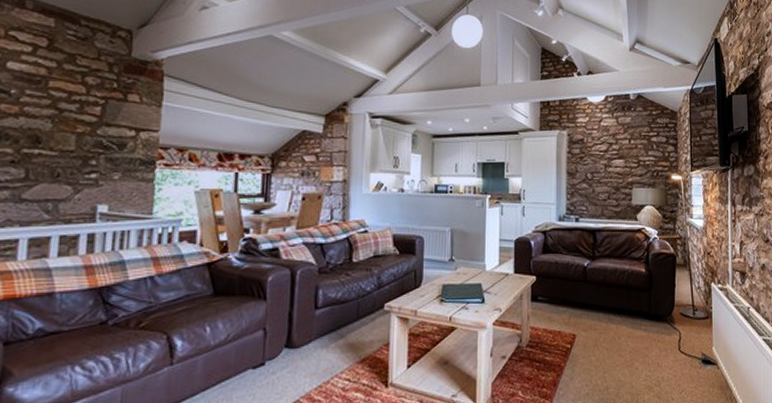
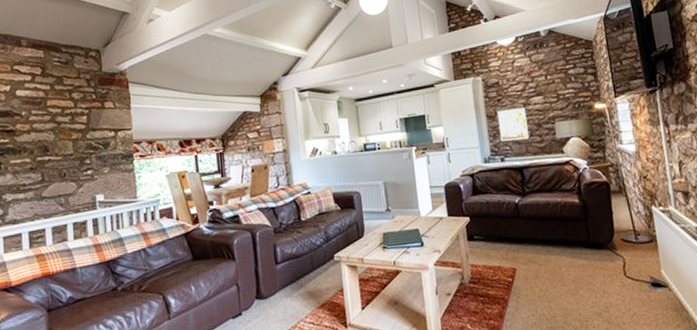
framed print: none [578,168,607,202] -> present [497,107,530,142]

